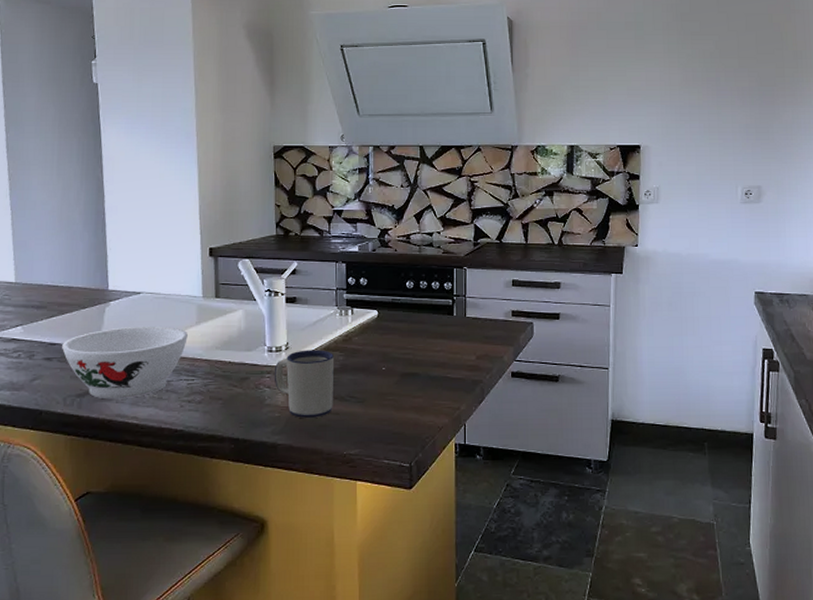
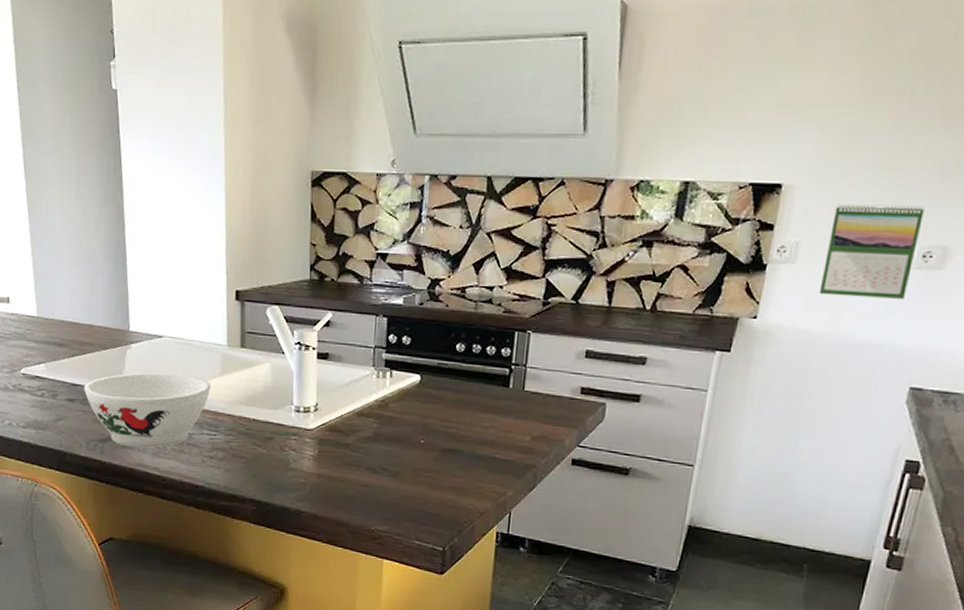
mug: present [274,350,335,419] -> none [300,413,368,489]
calendar: none [679,158,741,226] -> present [819,204,925,299]

